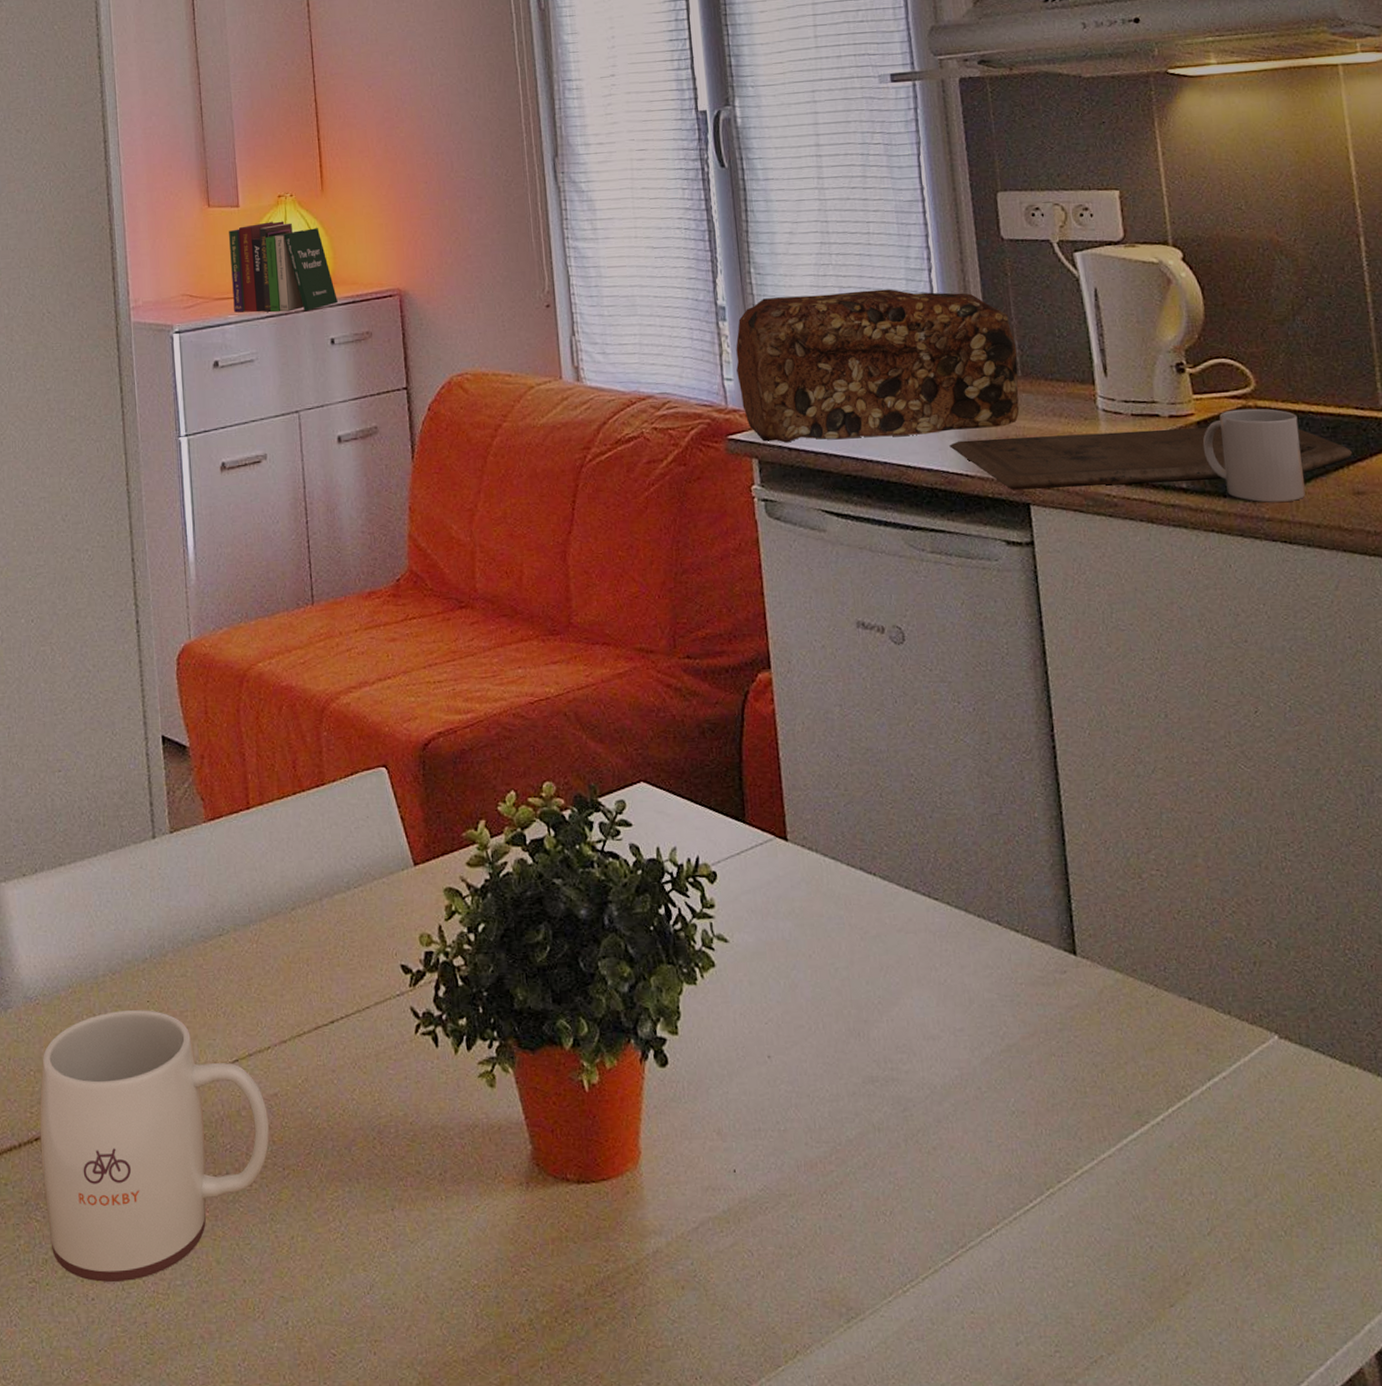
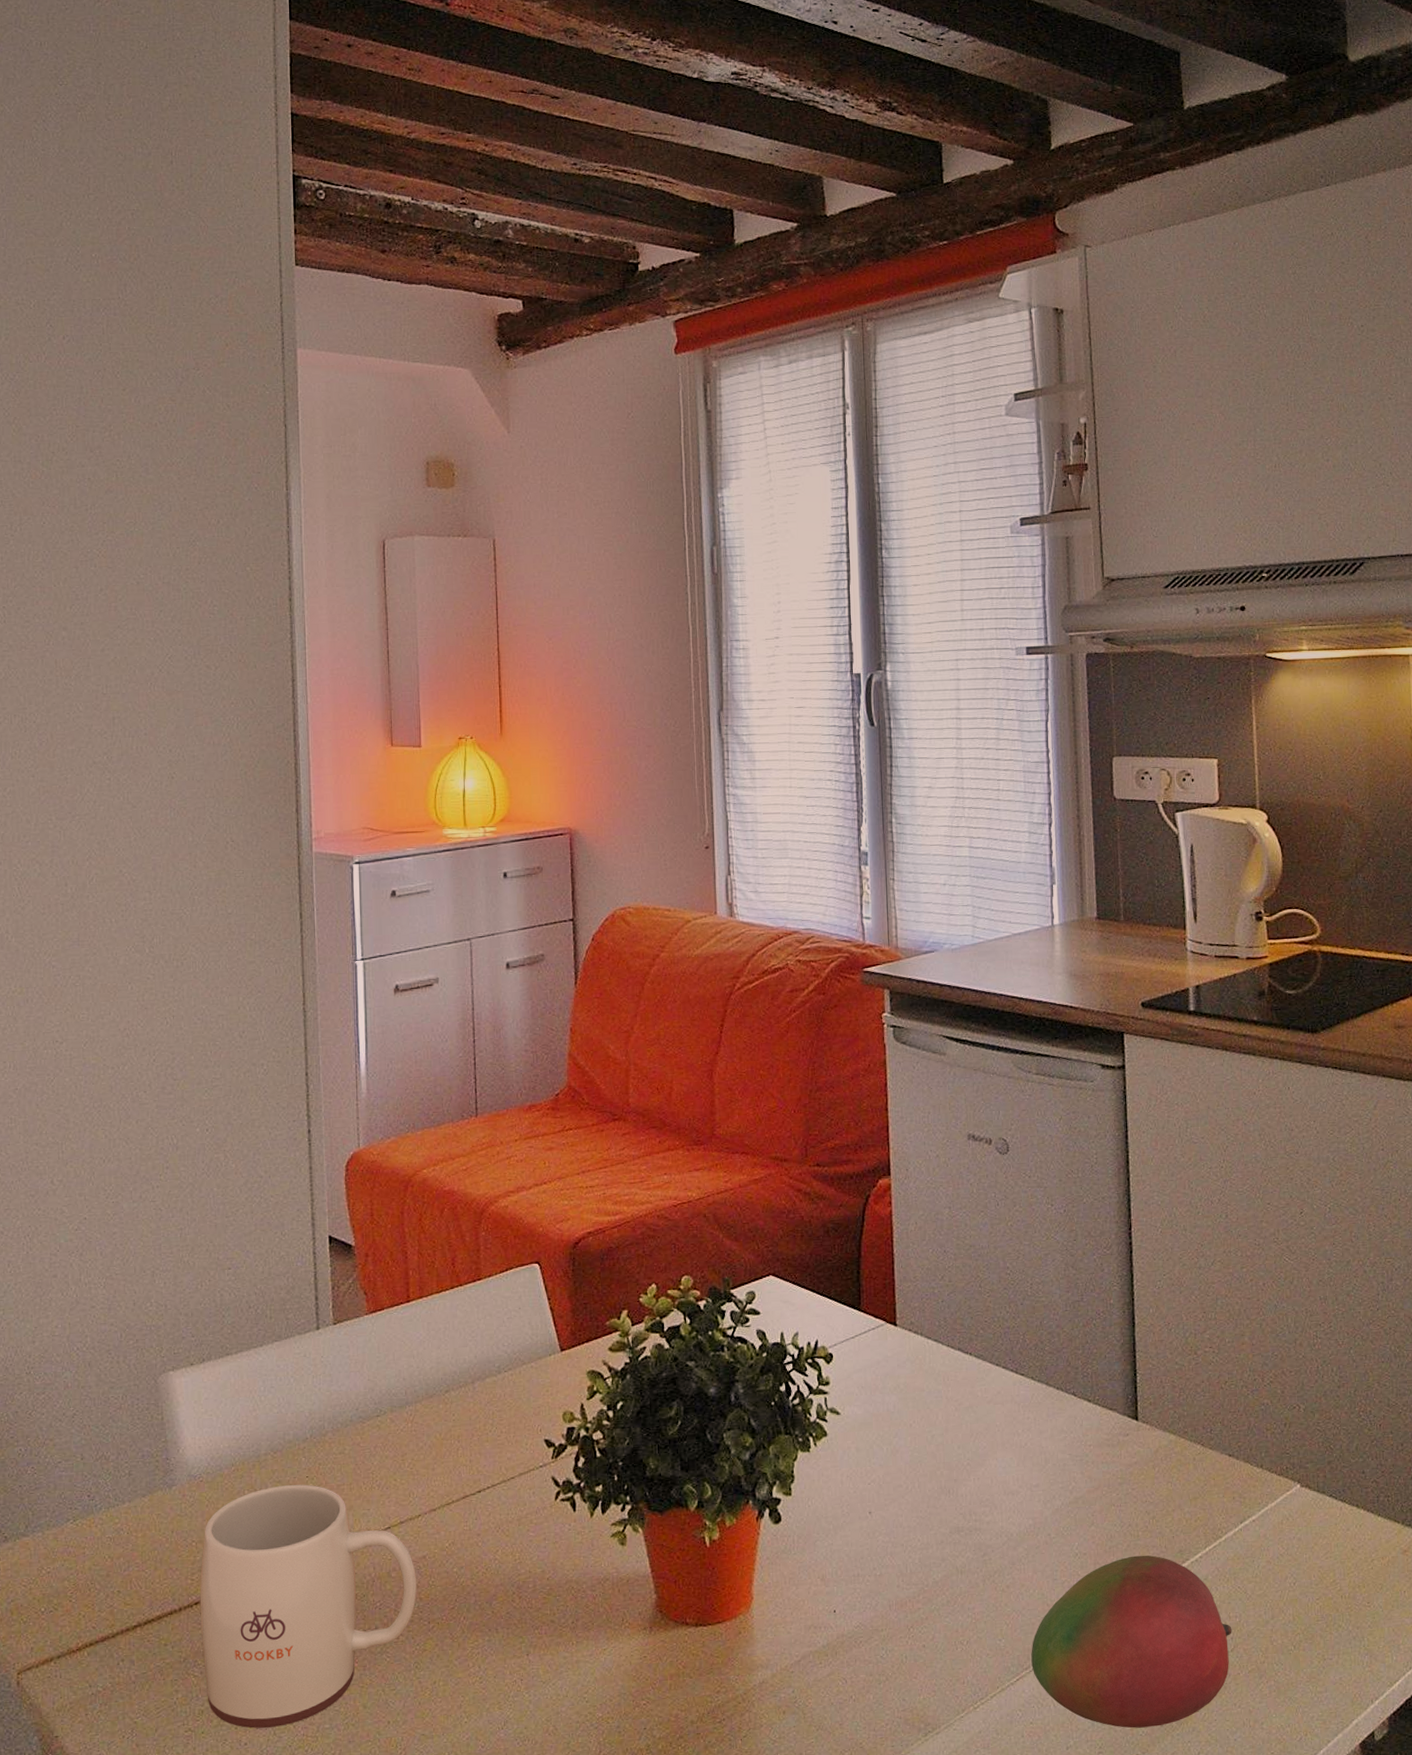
books: present [229,221,338,313] -> none [410,761,511,847]
bread loaf: present [736,289,1020,443] -> none [875,840,1121,976]
cutting board: present [949,427,1352,490] -> none [1058,968,1396,1020]
fruit: none [966,1115,1207,1324] -> present [1031,1555,1232,1728]
mug: present [1202,408,1306,503] -> none [1273,952,1355,1034]

